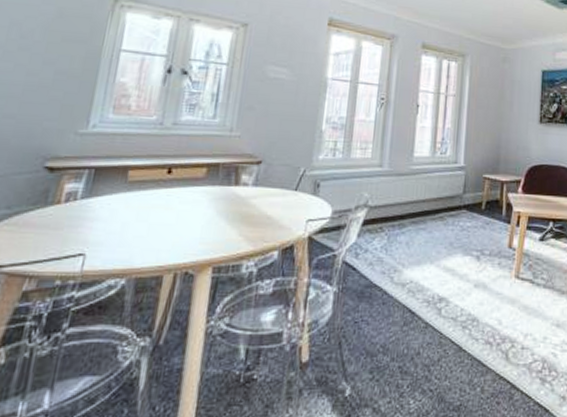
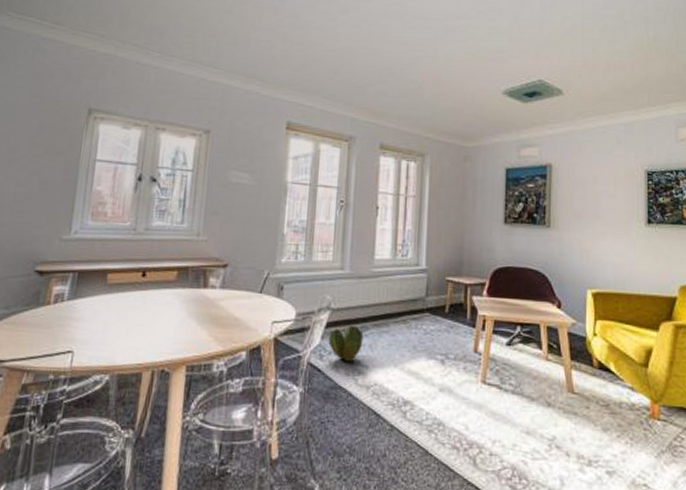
cactus: none [364,222,401,260] -> present [328,325,364,363]

